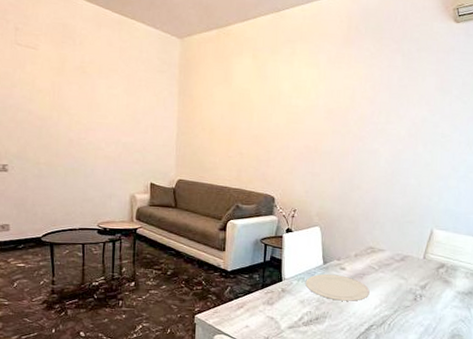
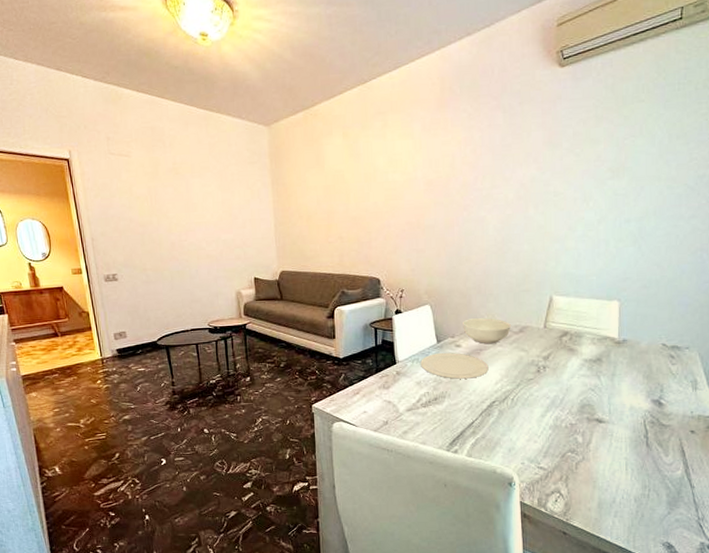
bowl: none [349,243,394,270] -> present [463,318,512,344]

